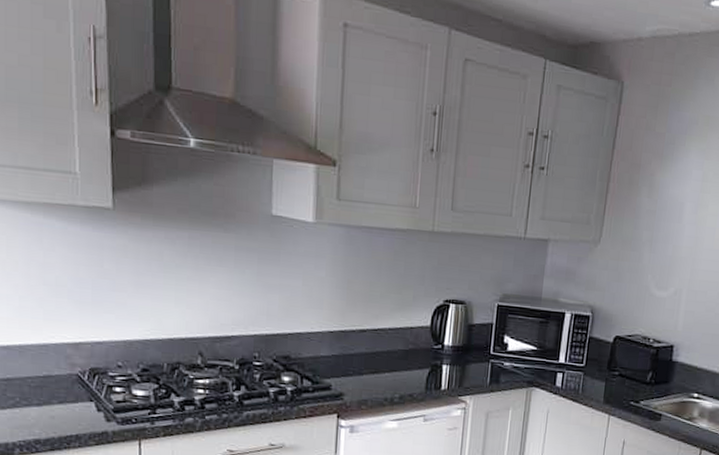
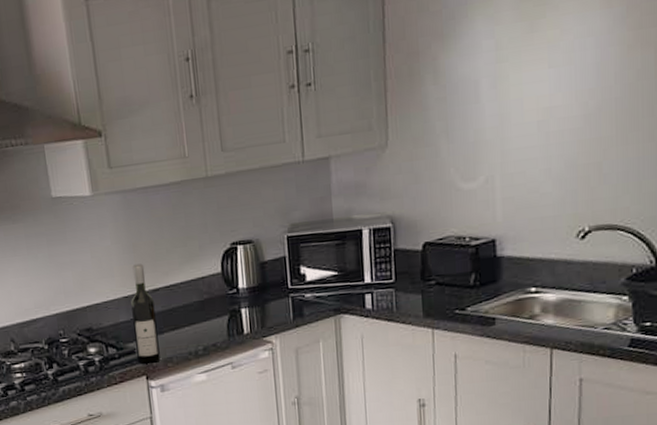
bottle: none [332,301,359,404] -> present [131,263,161,365]

